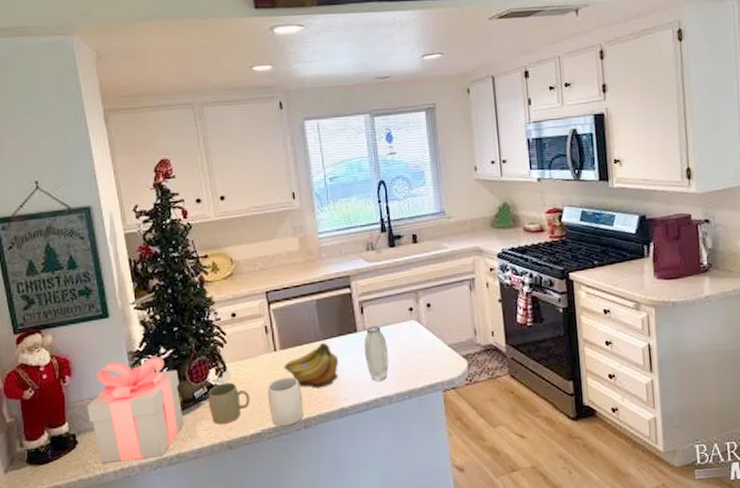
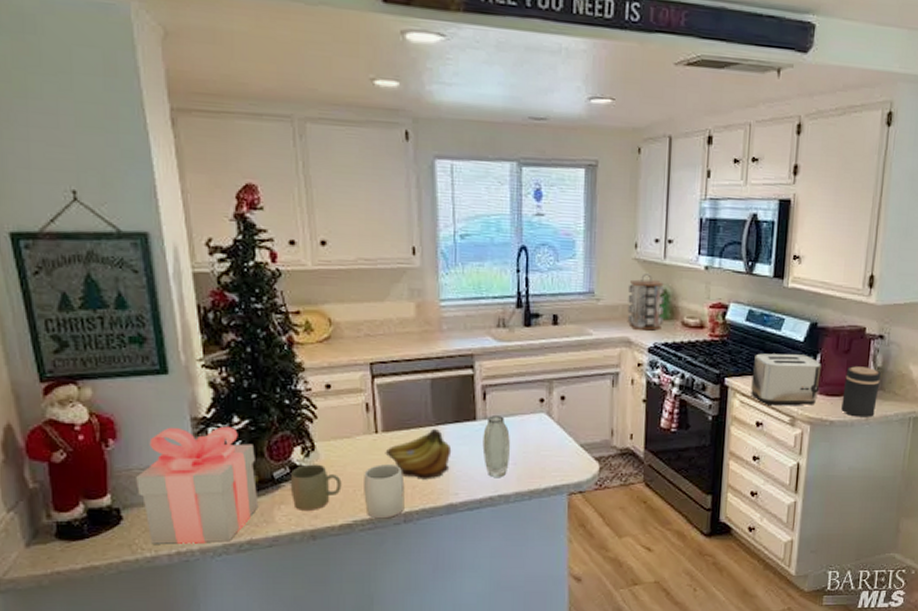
spice rack: none [472,191,508,240] -> present [627,274,665,331]
toaster: none [592,245,658,294] -> present [751,353,822,406]
cylinder: none [679,249,714,296] -> present [841,366,881,417]

